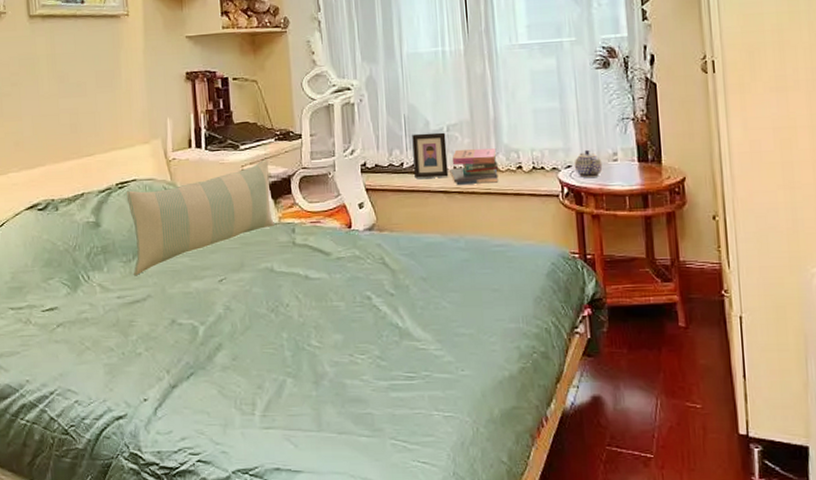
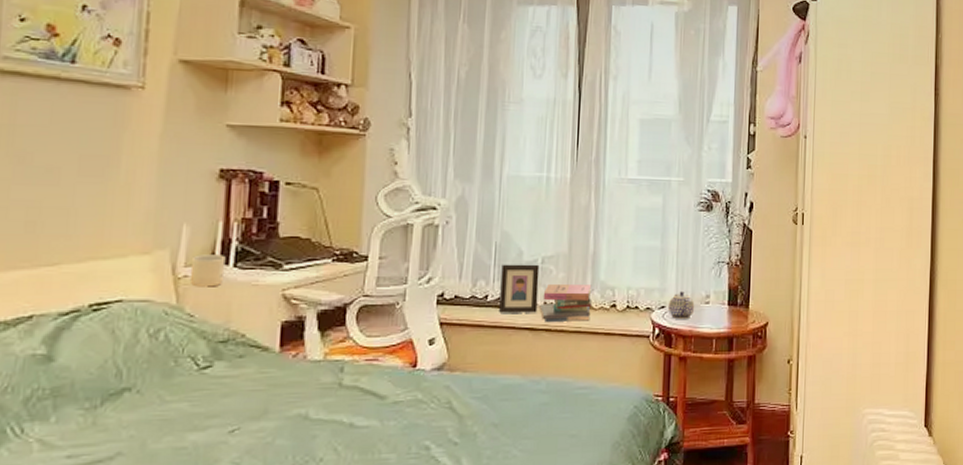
pillow: present [126,159,275,276] -> none [99,283,321,428]
mug: none [176,140,200,167] -> present [190,254,226,287]

